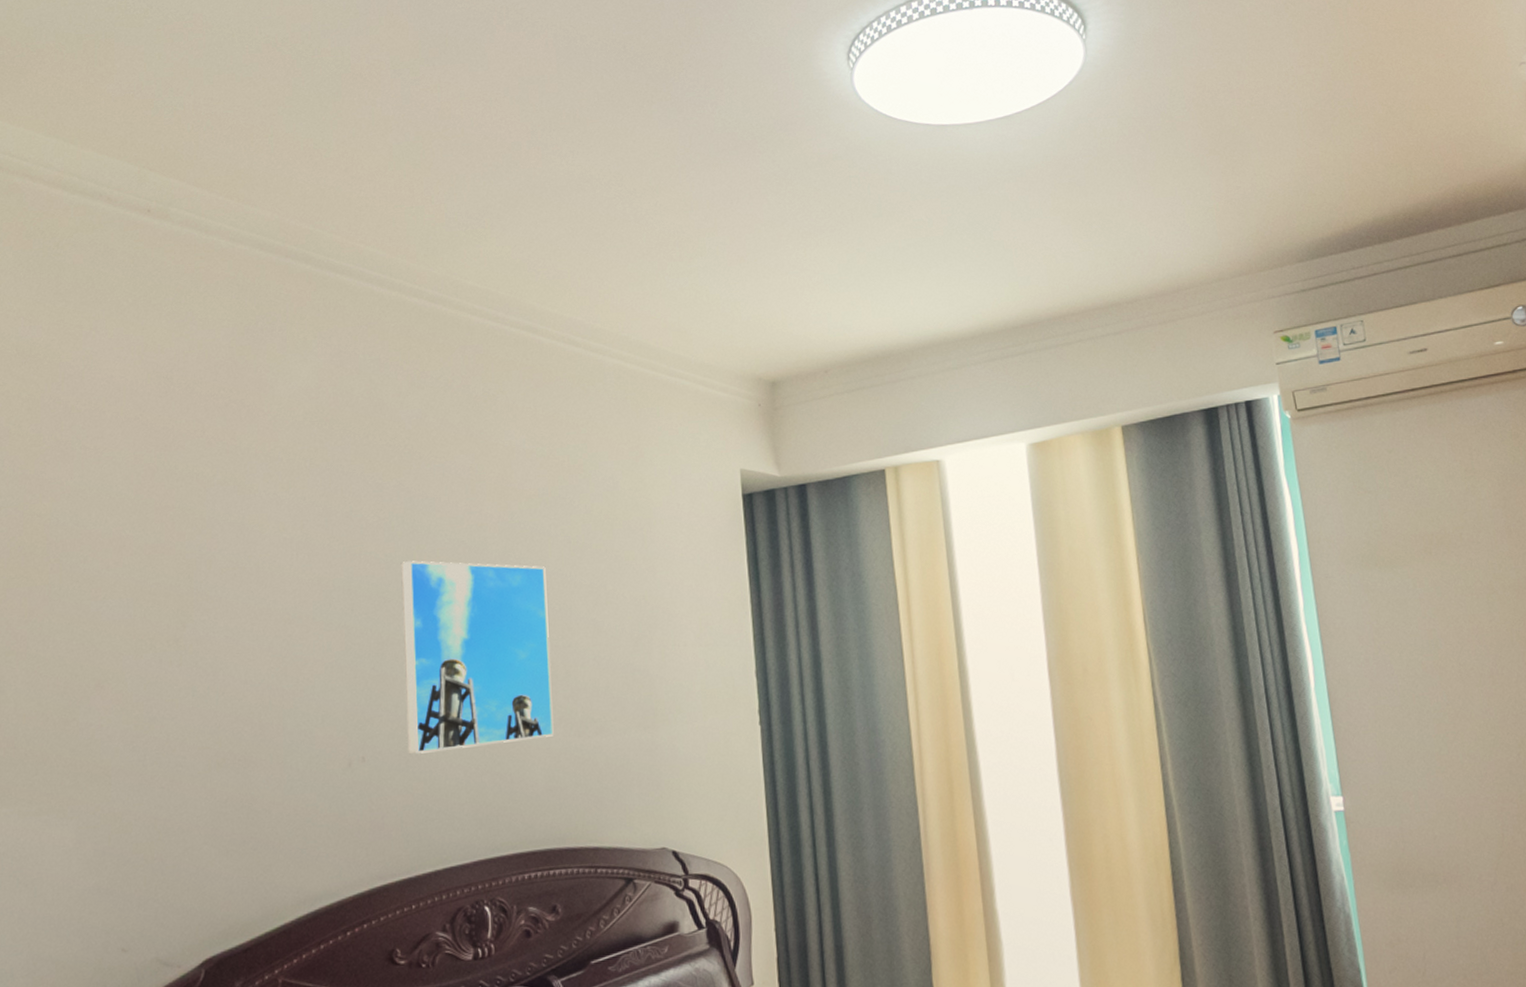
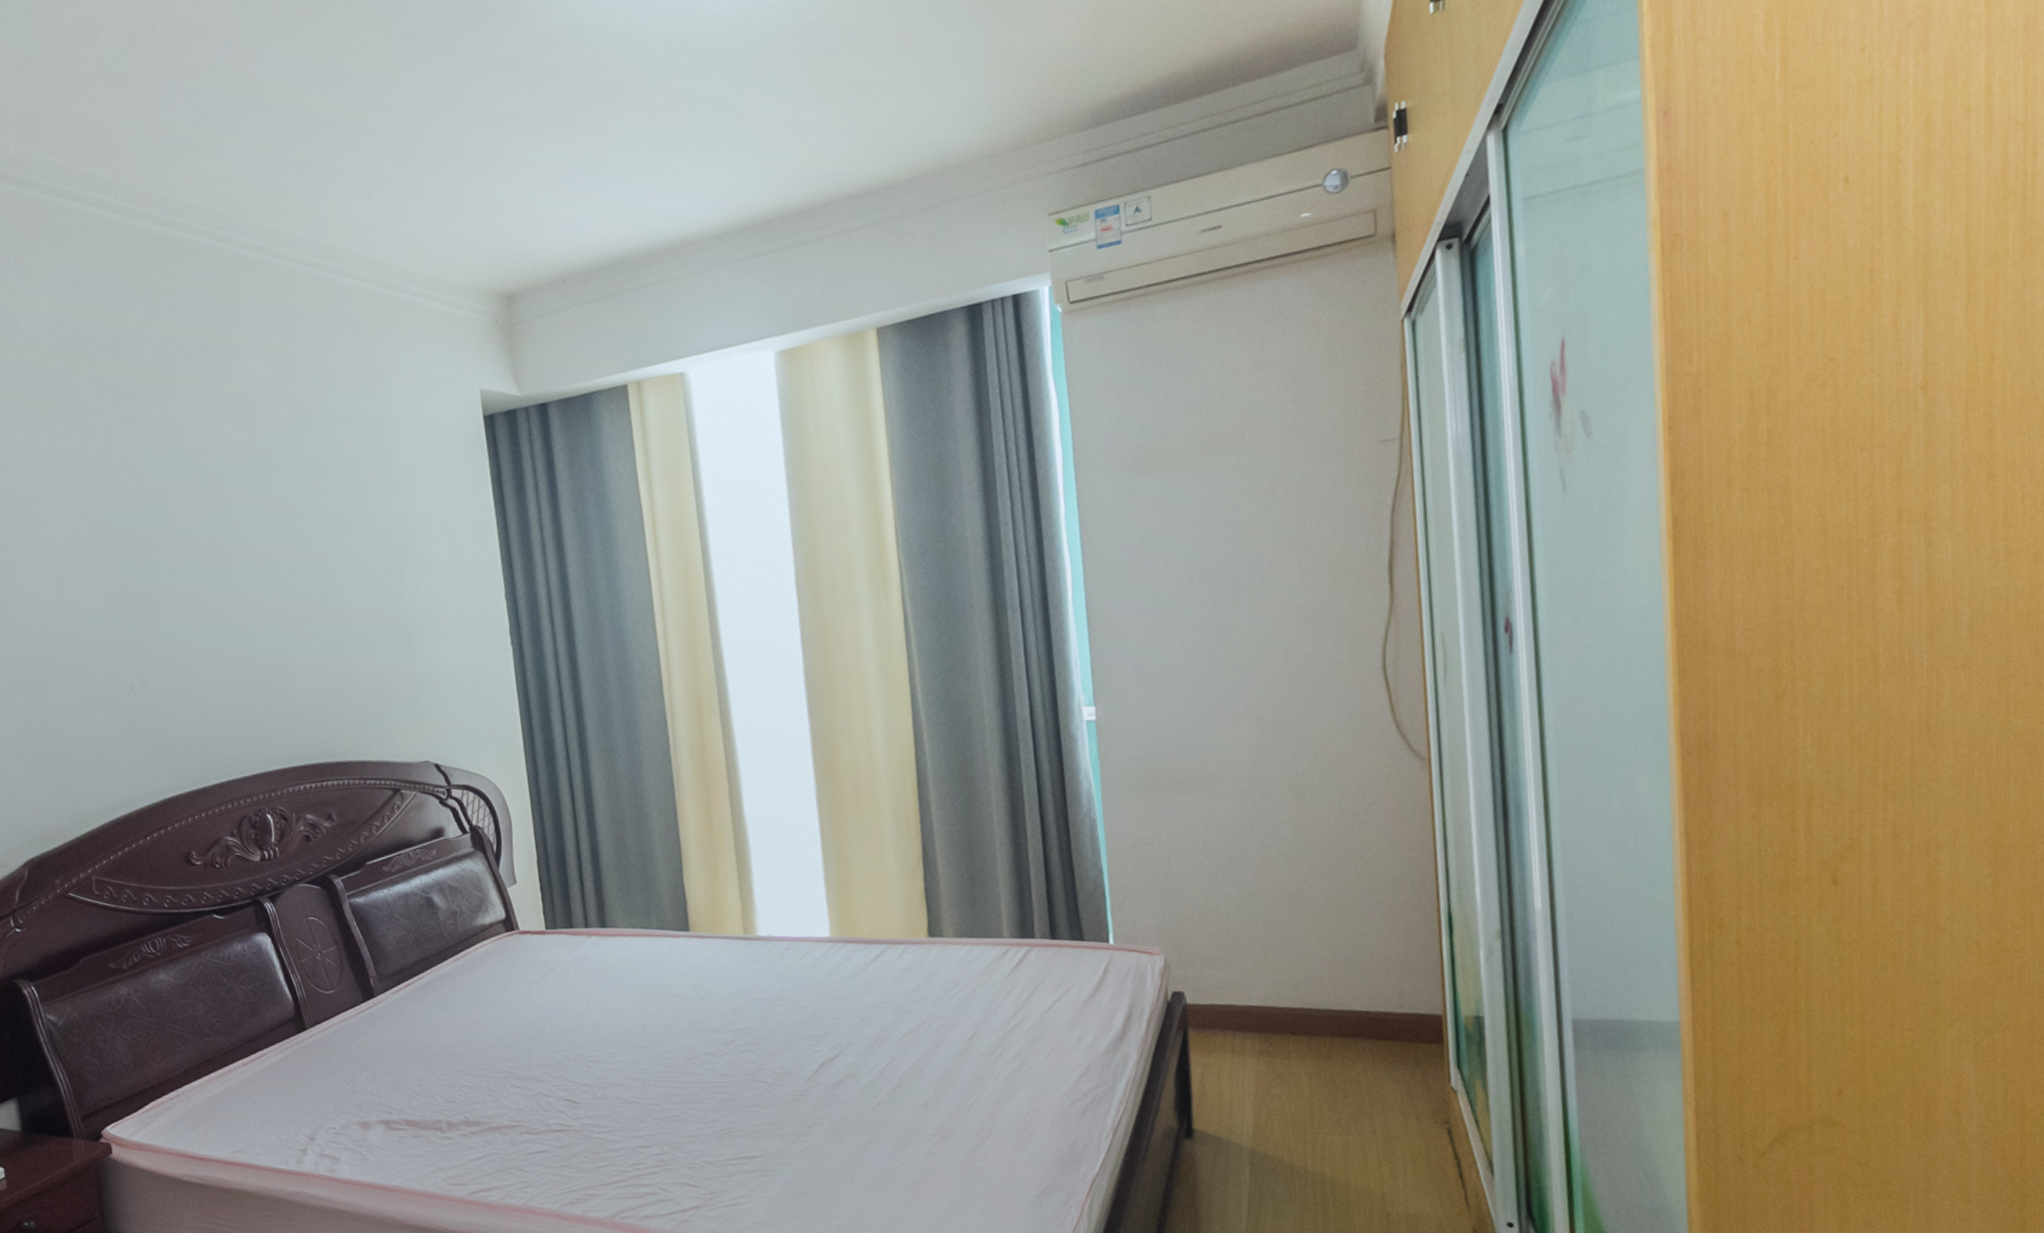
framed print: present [401,560,554,755] -> none [157,493,317,678]

